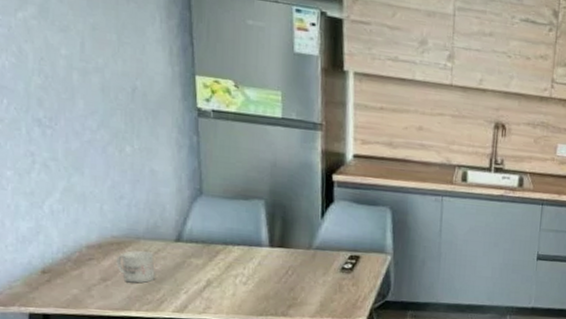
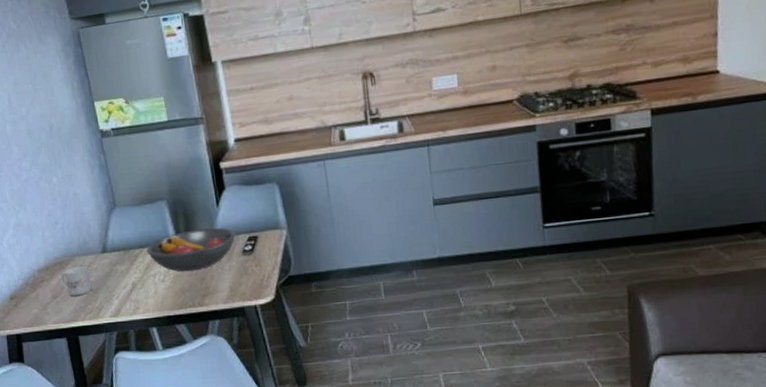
fruit bowl: none [231,236,337,279] -> present [146,227,236,272]

